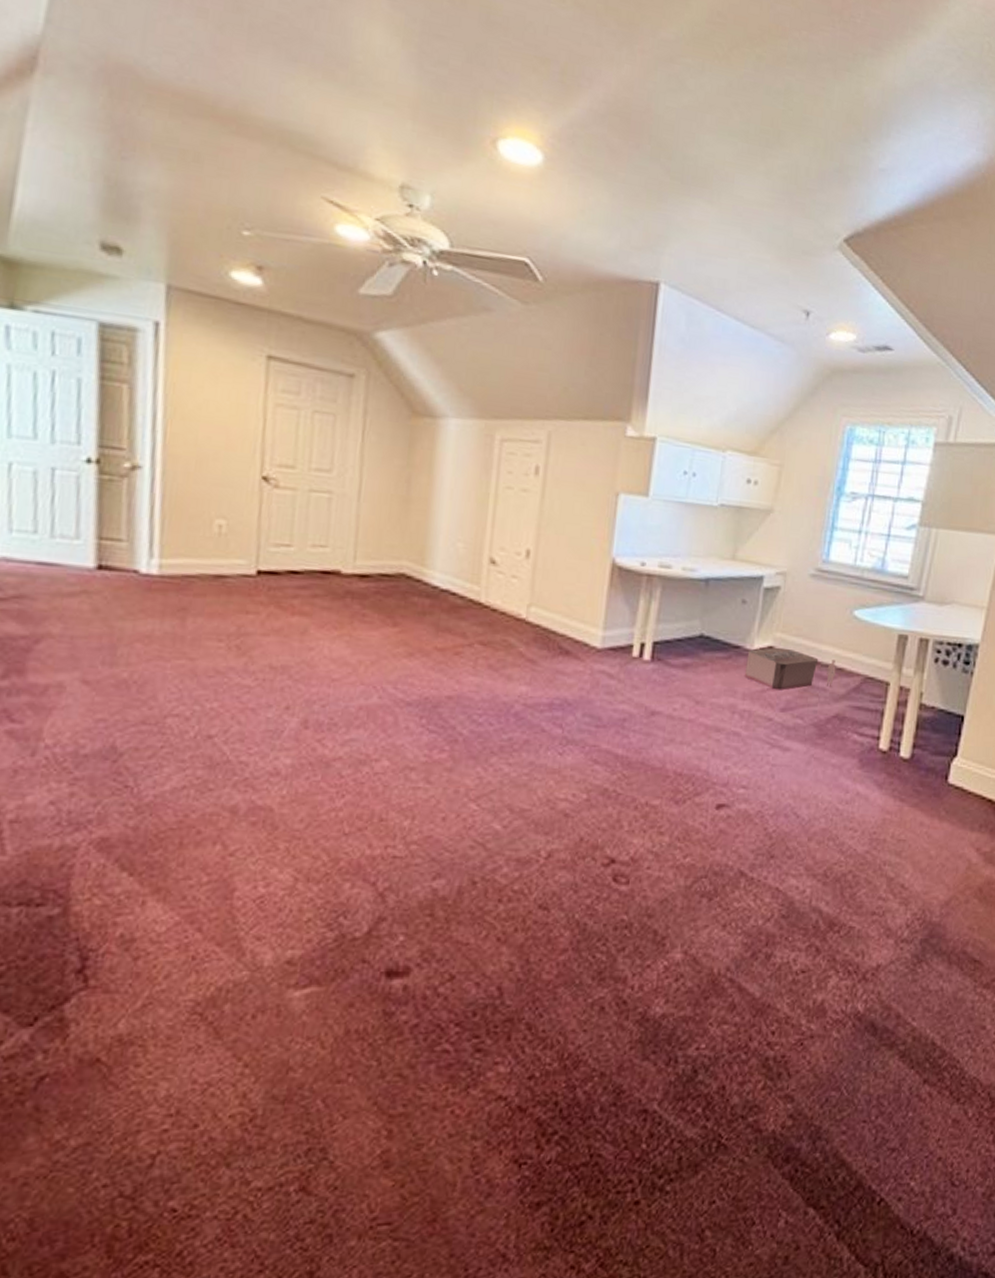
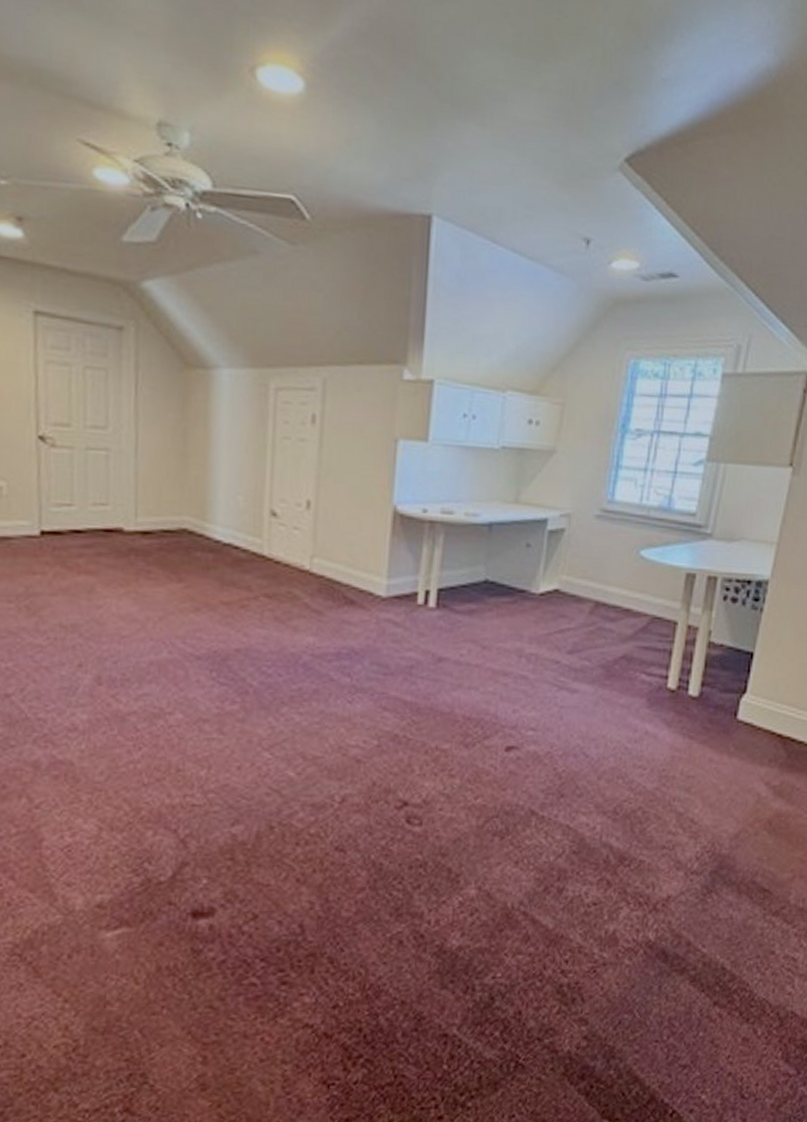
storage bin: present [744,647,836,690] -> none [530,590,623,633]

